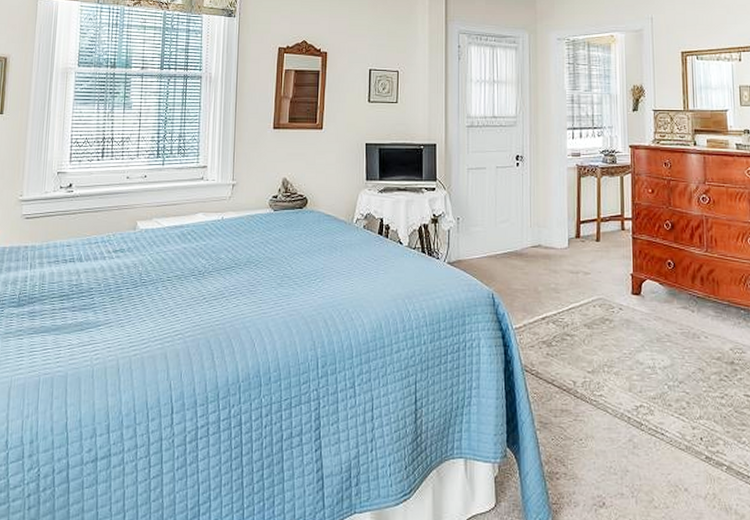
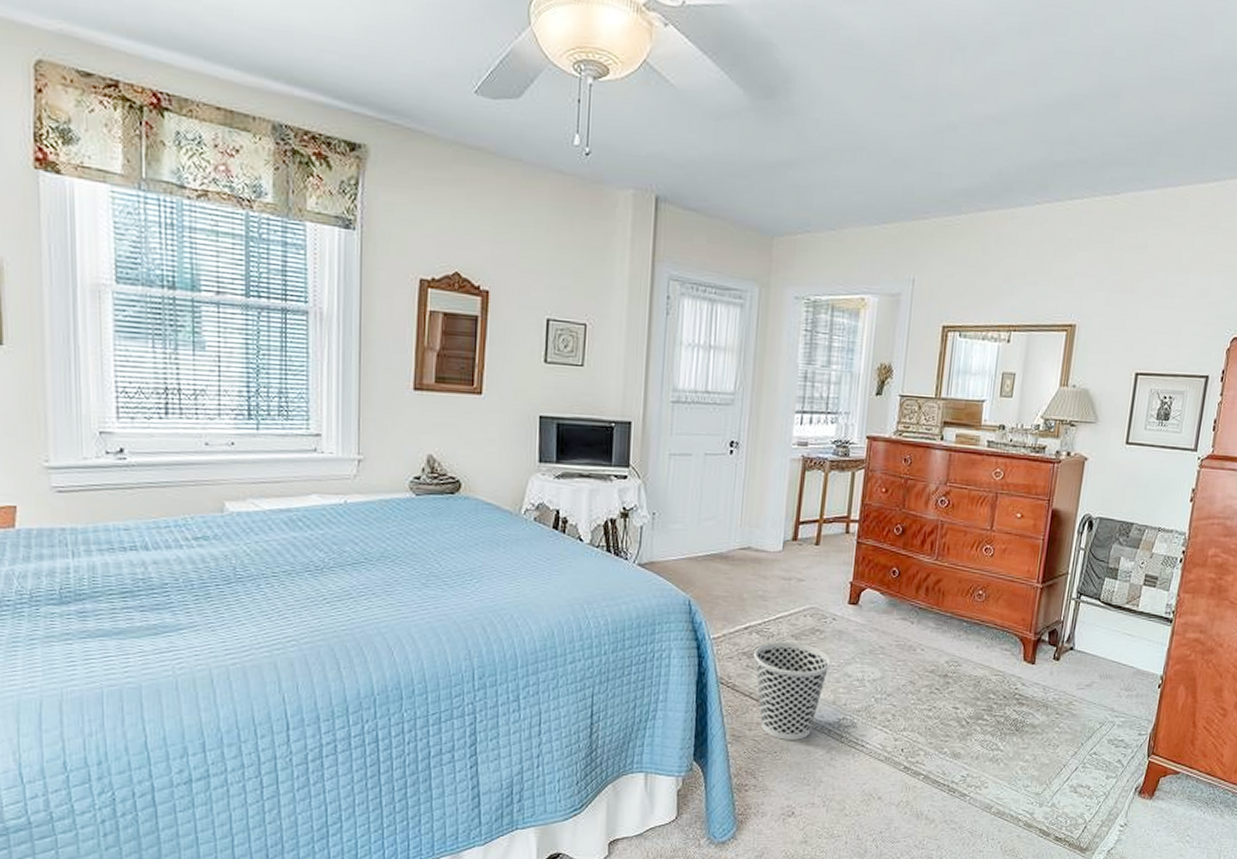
wastebasket: none [553,330,622,427] -> present [754,641,831,740]

